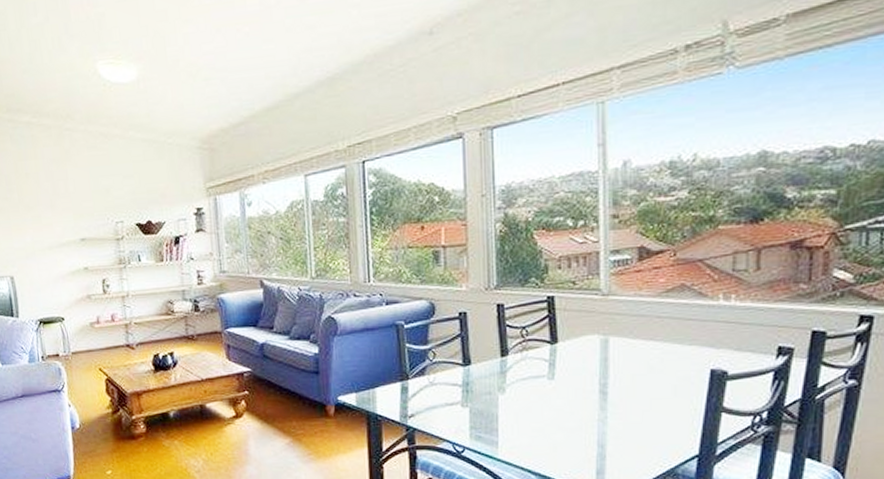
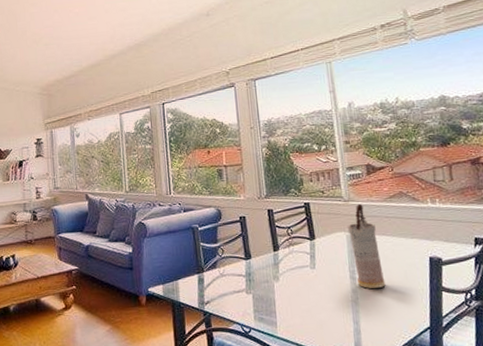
vase: none [602,298,646,406] -> present [347,203,386,289]

